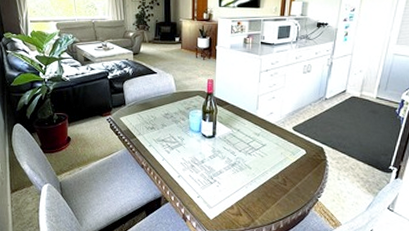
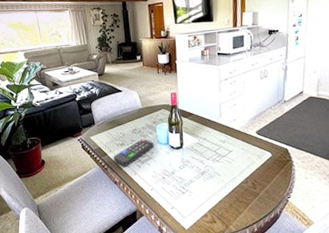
remote control: none [142,124,185,151] -> present [113,139,154,167]

